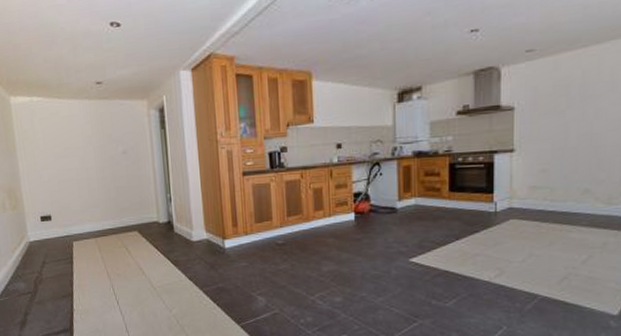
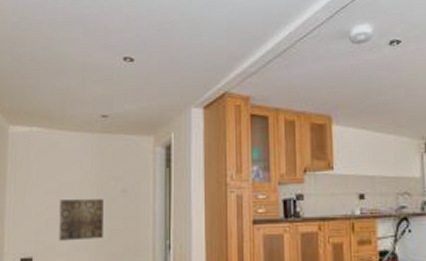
wall art: none [68,161,111,200] -> present [59,199,104,241]

